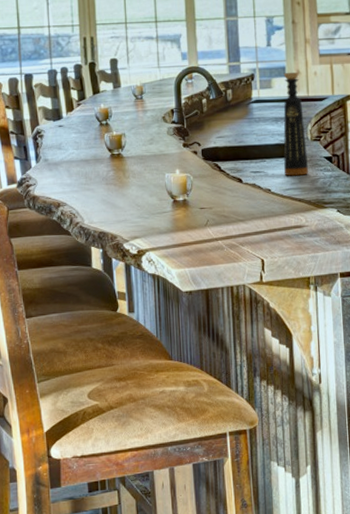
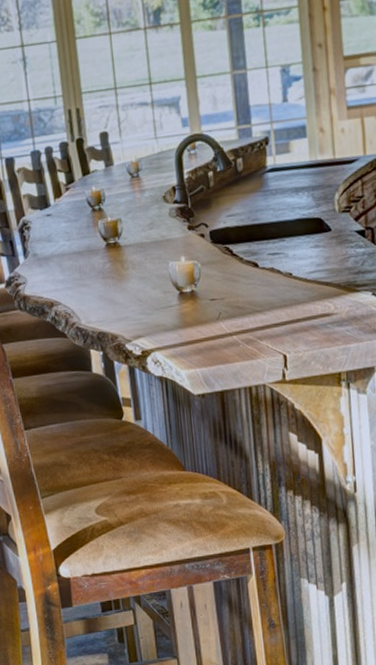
bottle: present [283,71,309,176] -> none [304,130,338,257]

